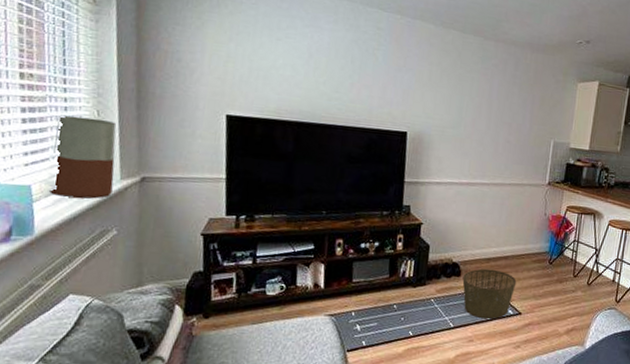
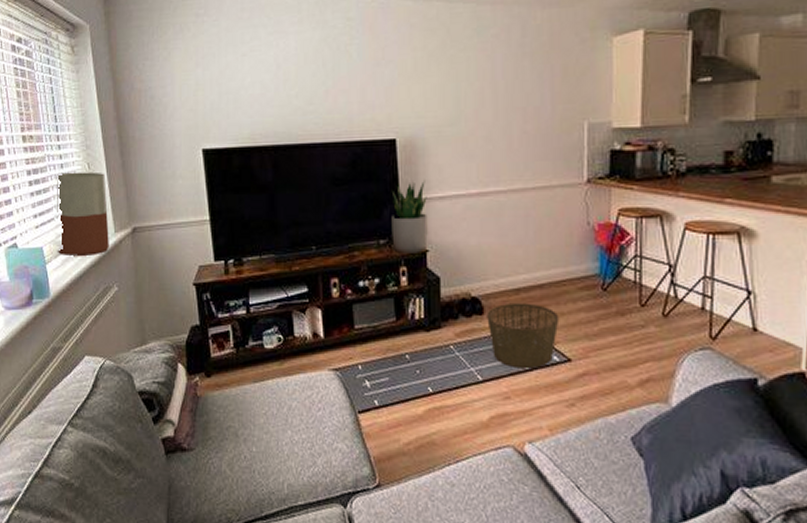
planter: none [393,167,427,225] -> present [391,179,428,253]

